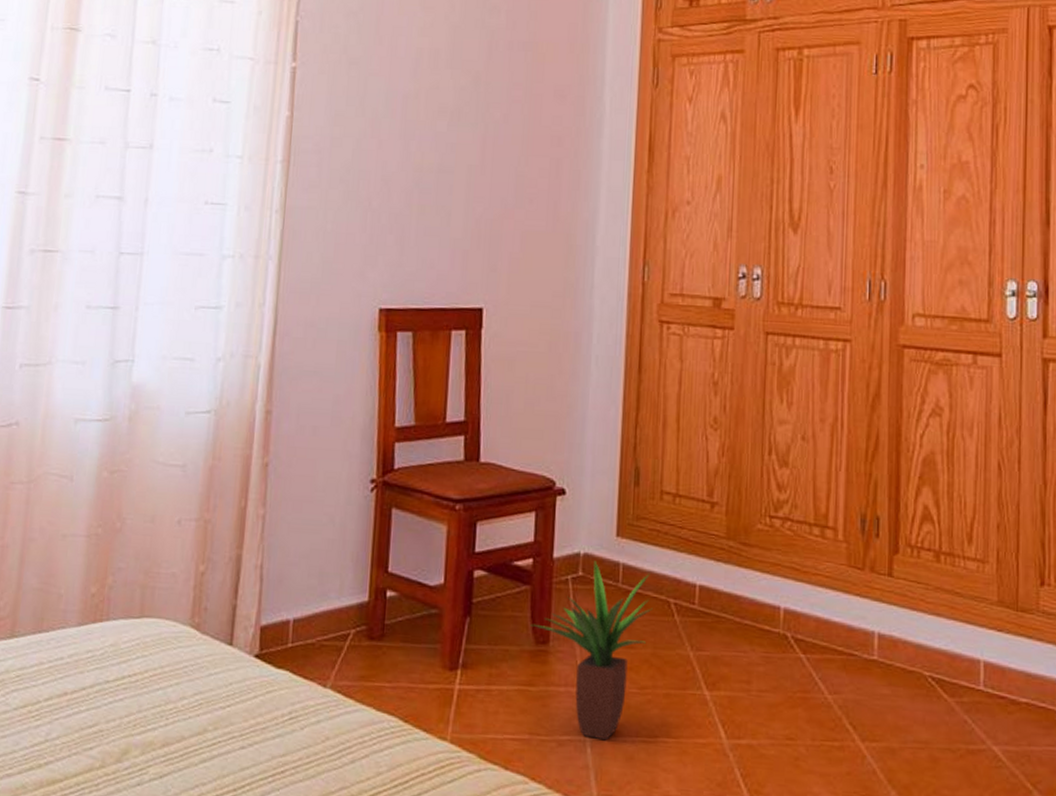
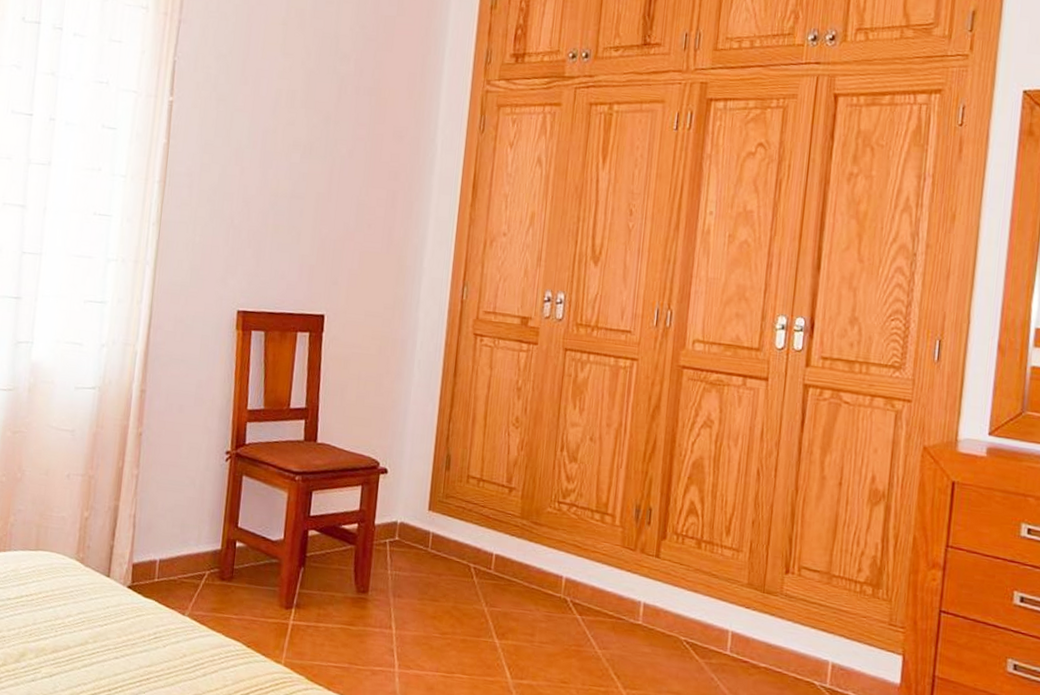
potted plant: present [530,560,653,741] -> none [353,528,456,673]

